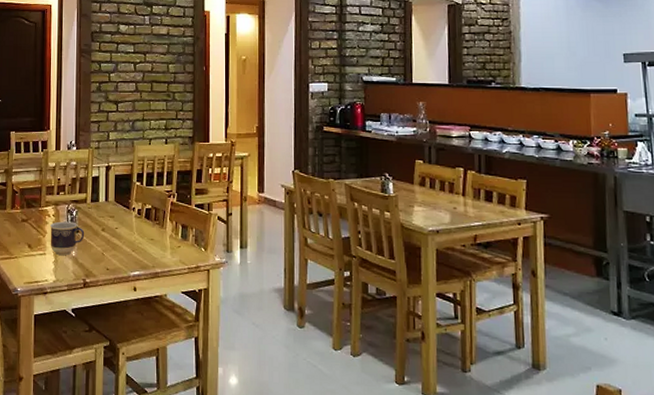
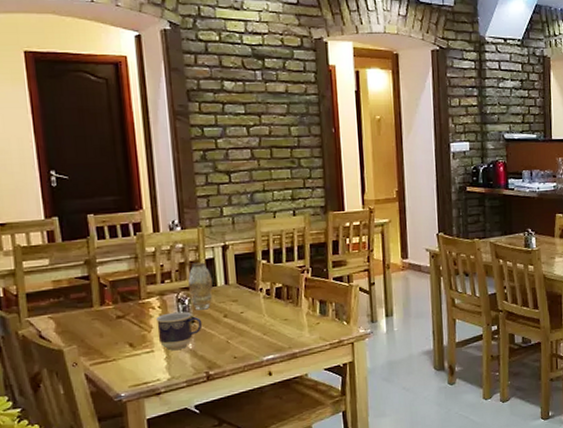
vase: none [77,179,96,222] -> present [188,262,213,310]

